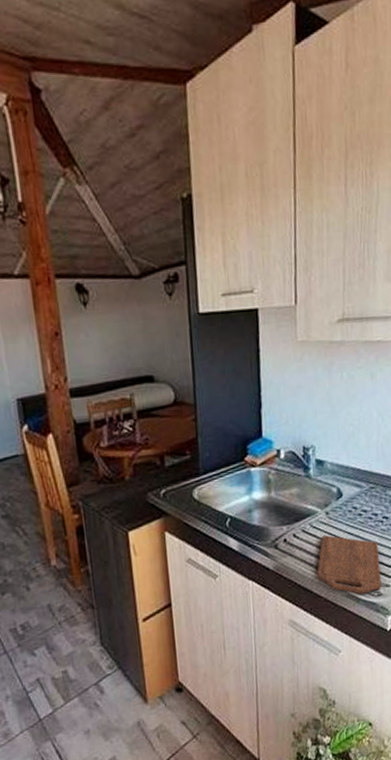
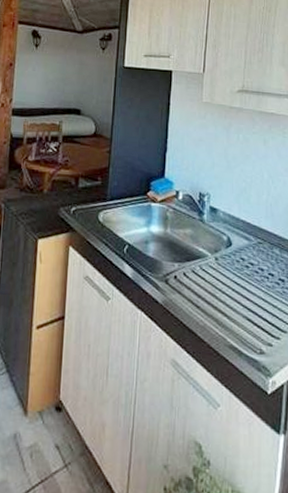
cutting board: present [317,534,381,595] -> none [202,279,264,348]

